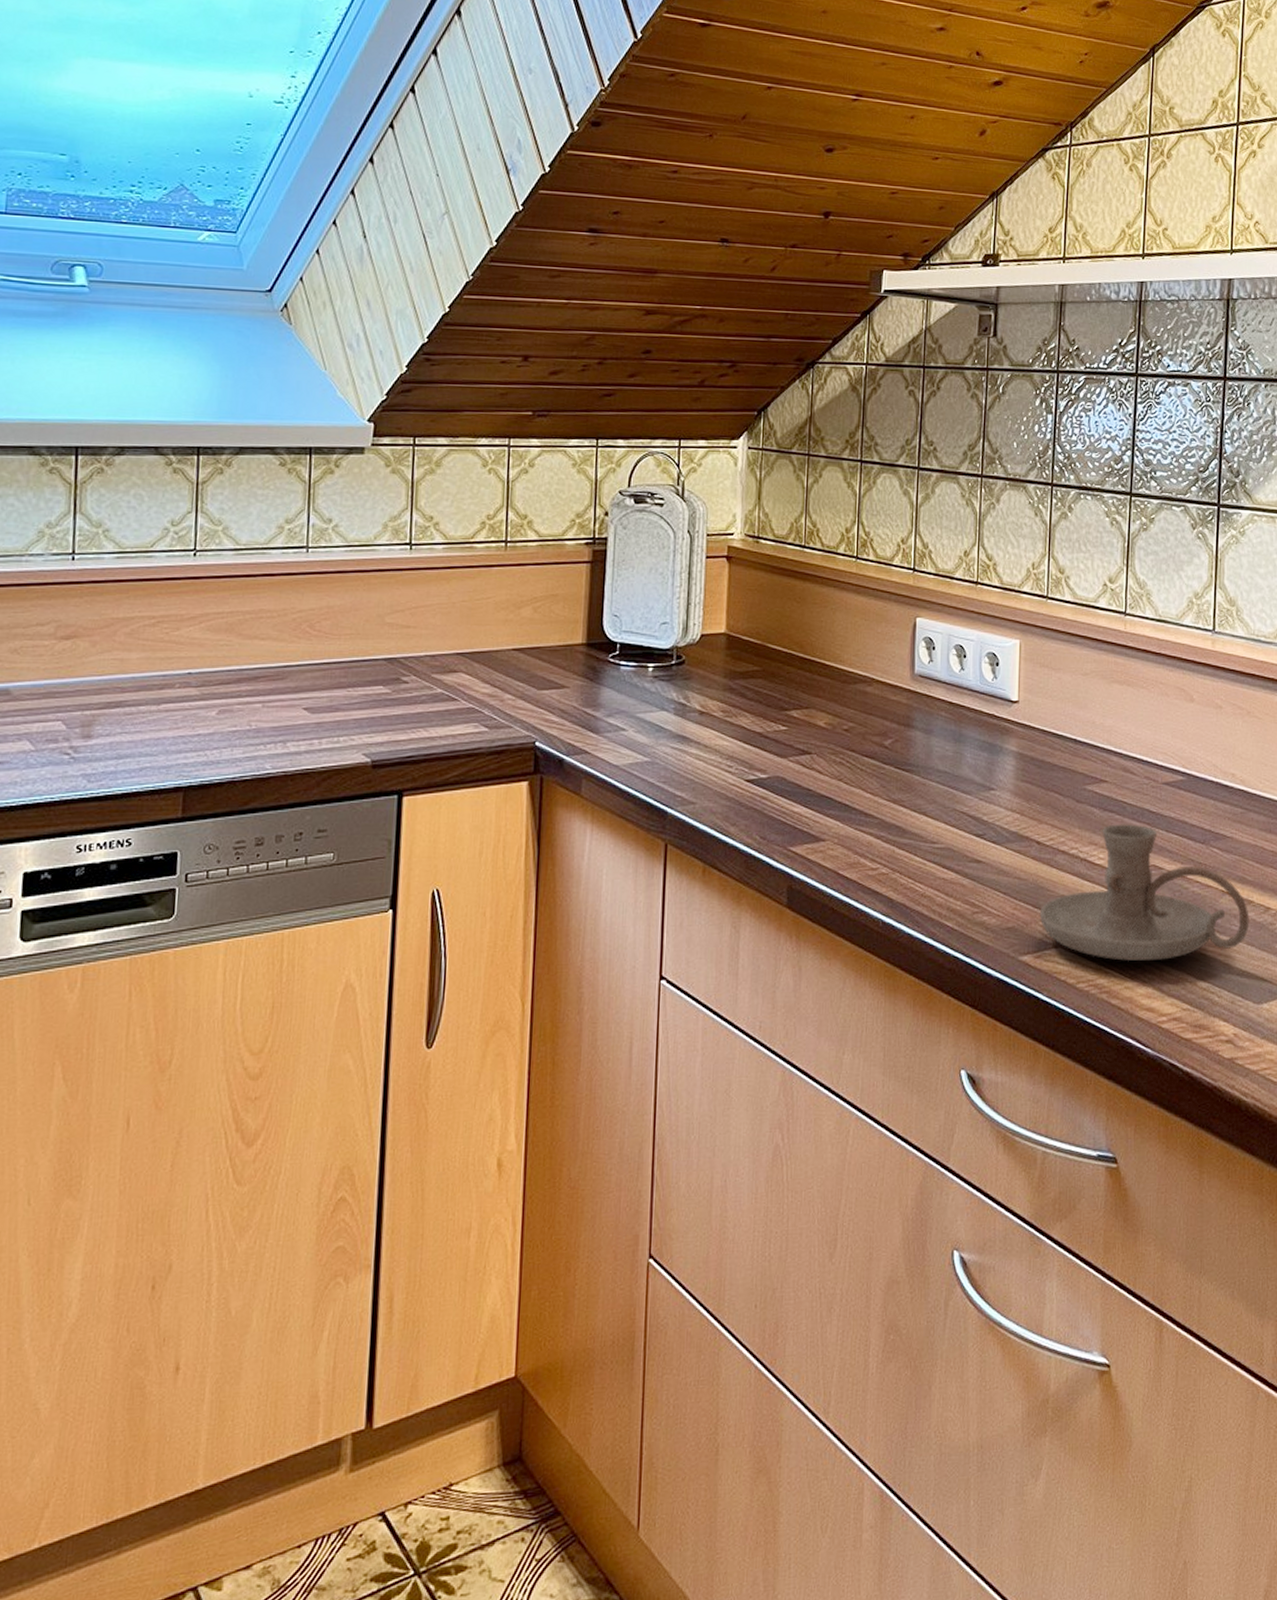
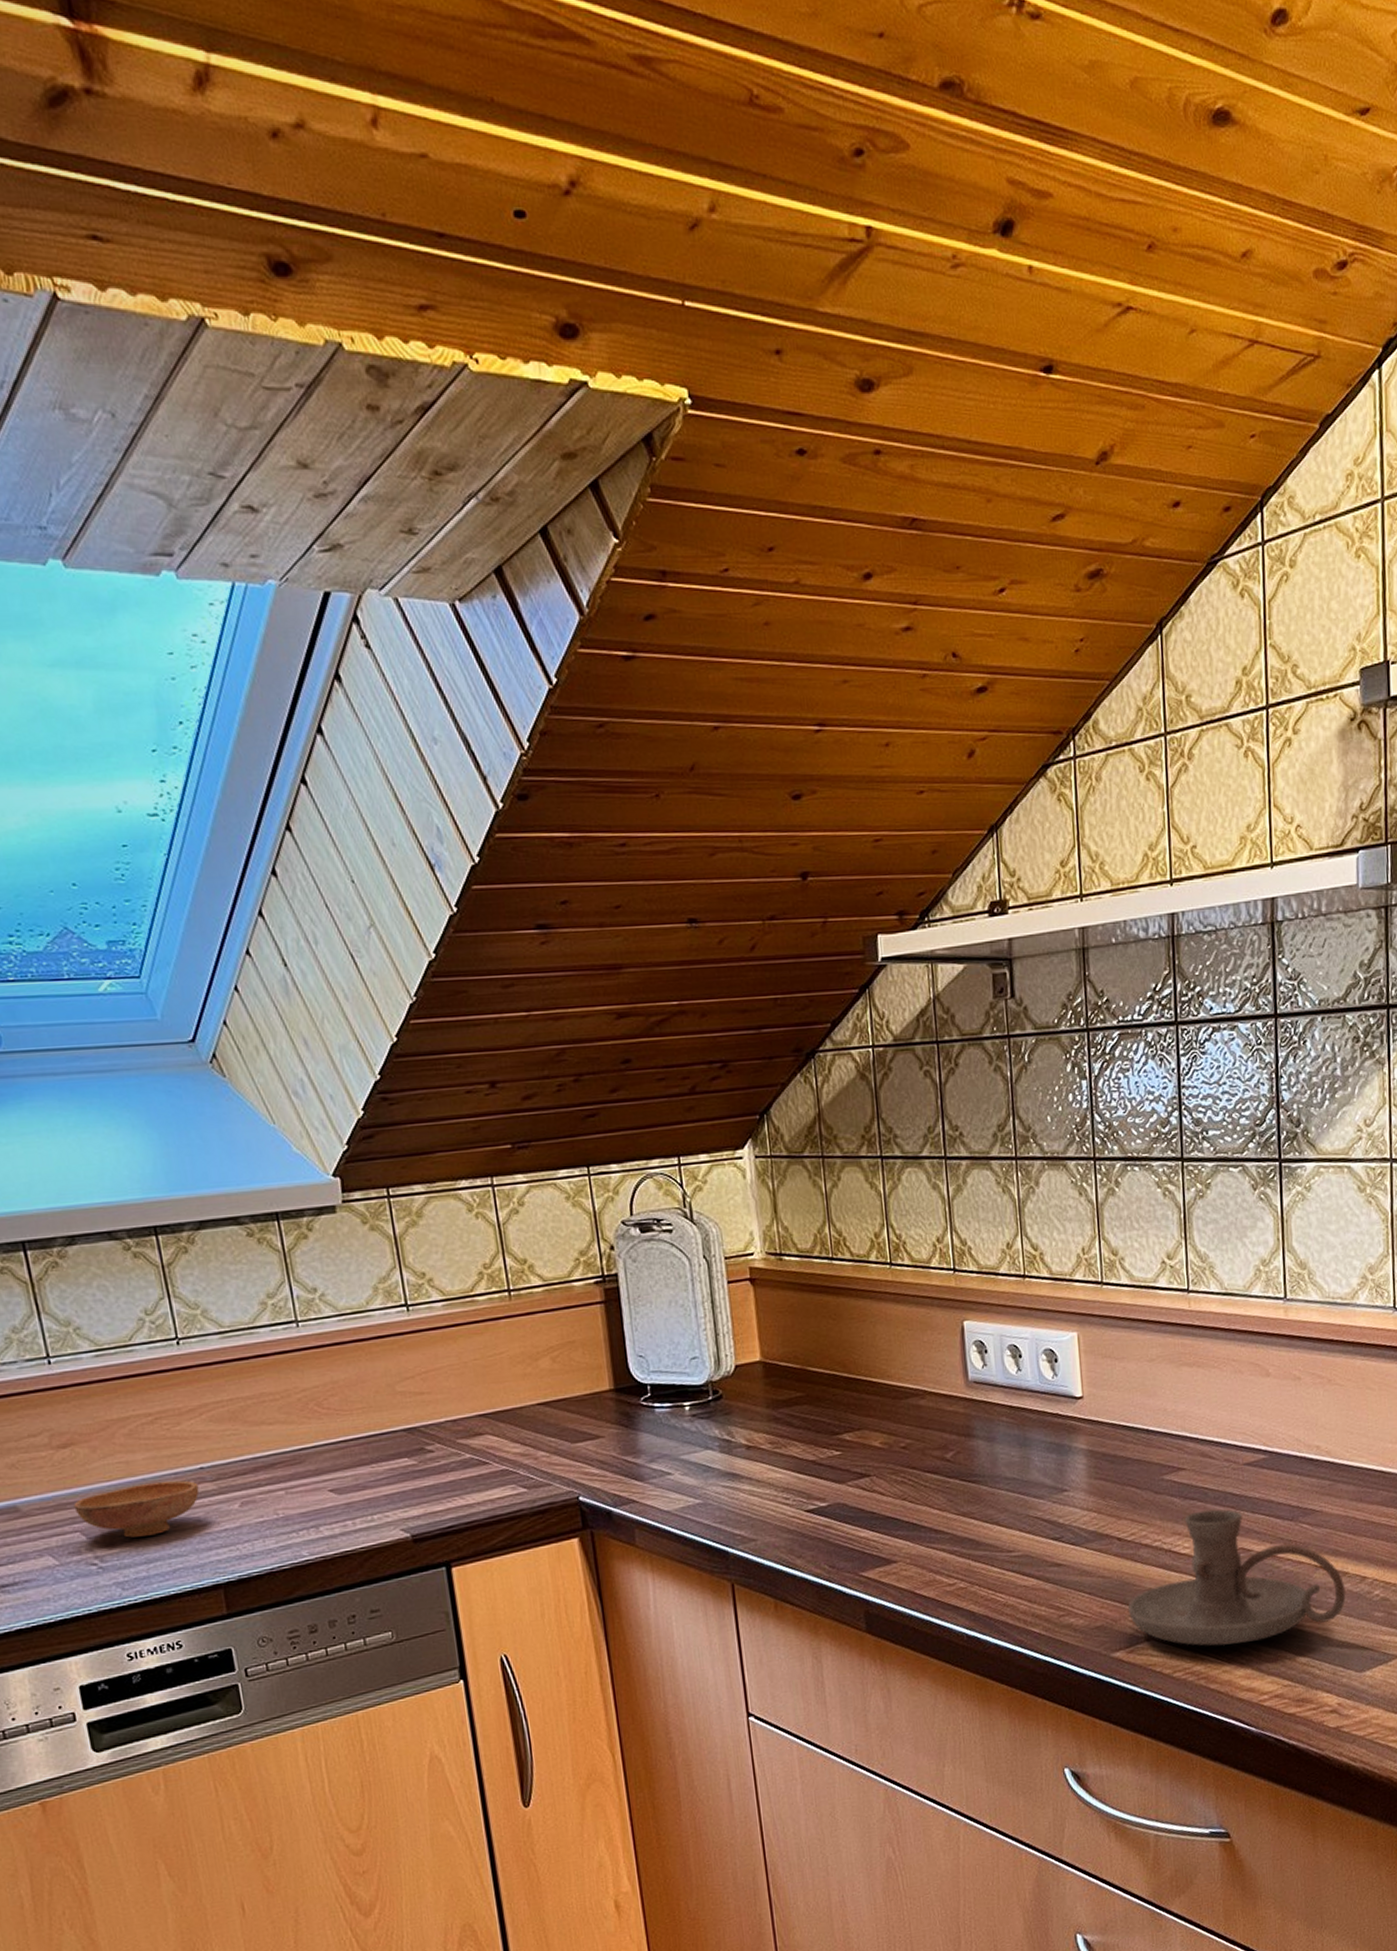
bowl: none [62,681,183,732] -> present [74,1480,200,1538]

